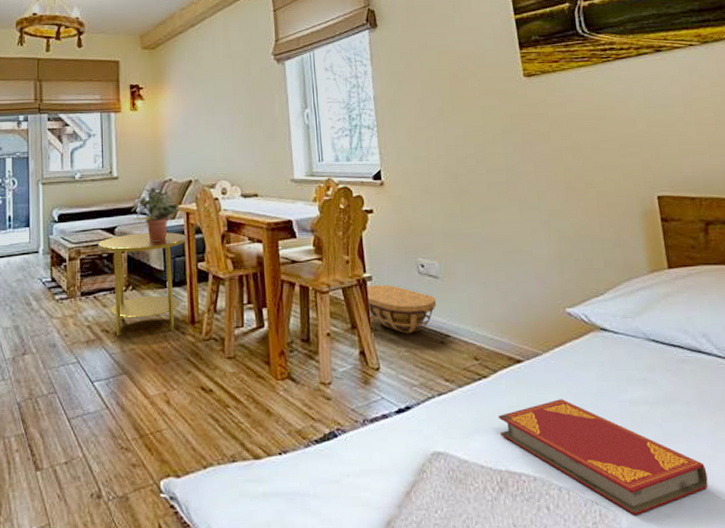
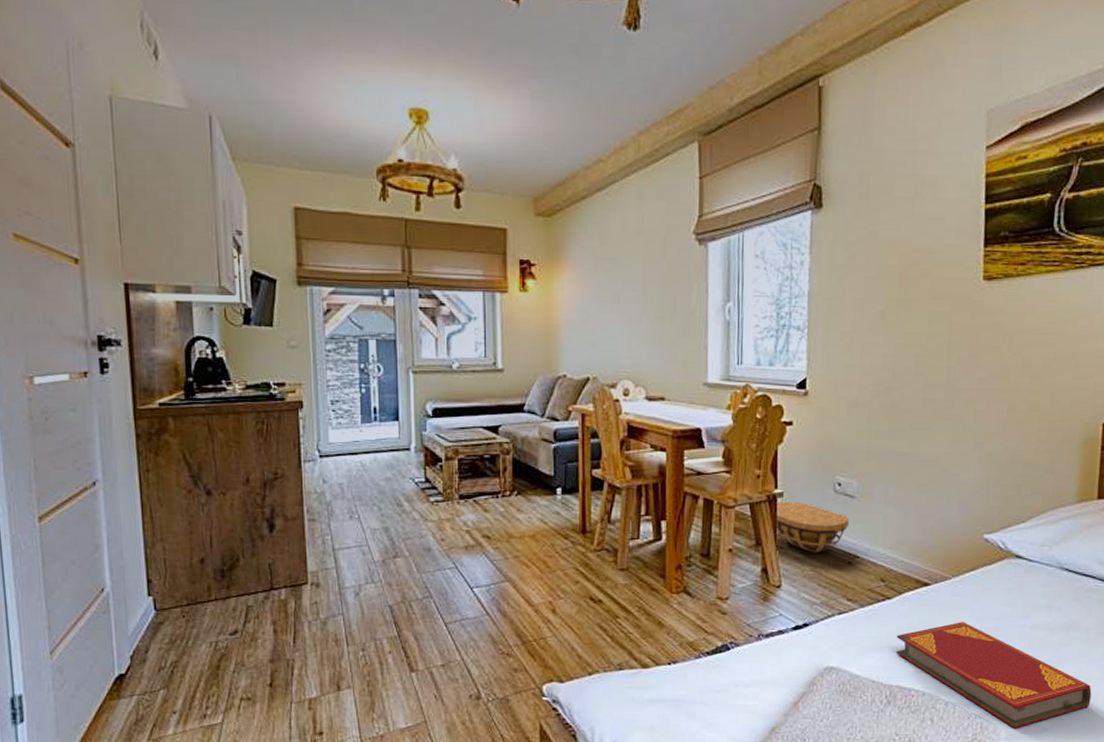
side table: present [97,232,187,337] -> none [478,434,581,543]
potted plant: present [131,187,180,242] -> none [518,383,575,444]

